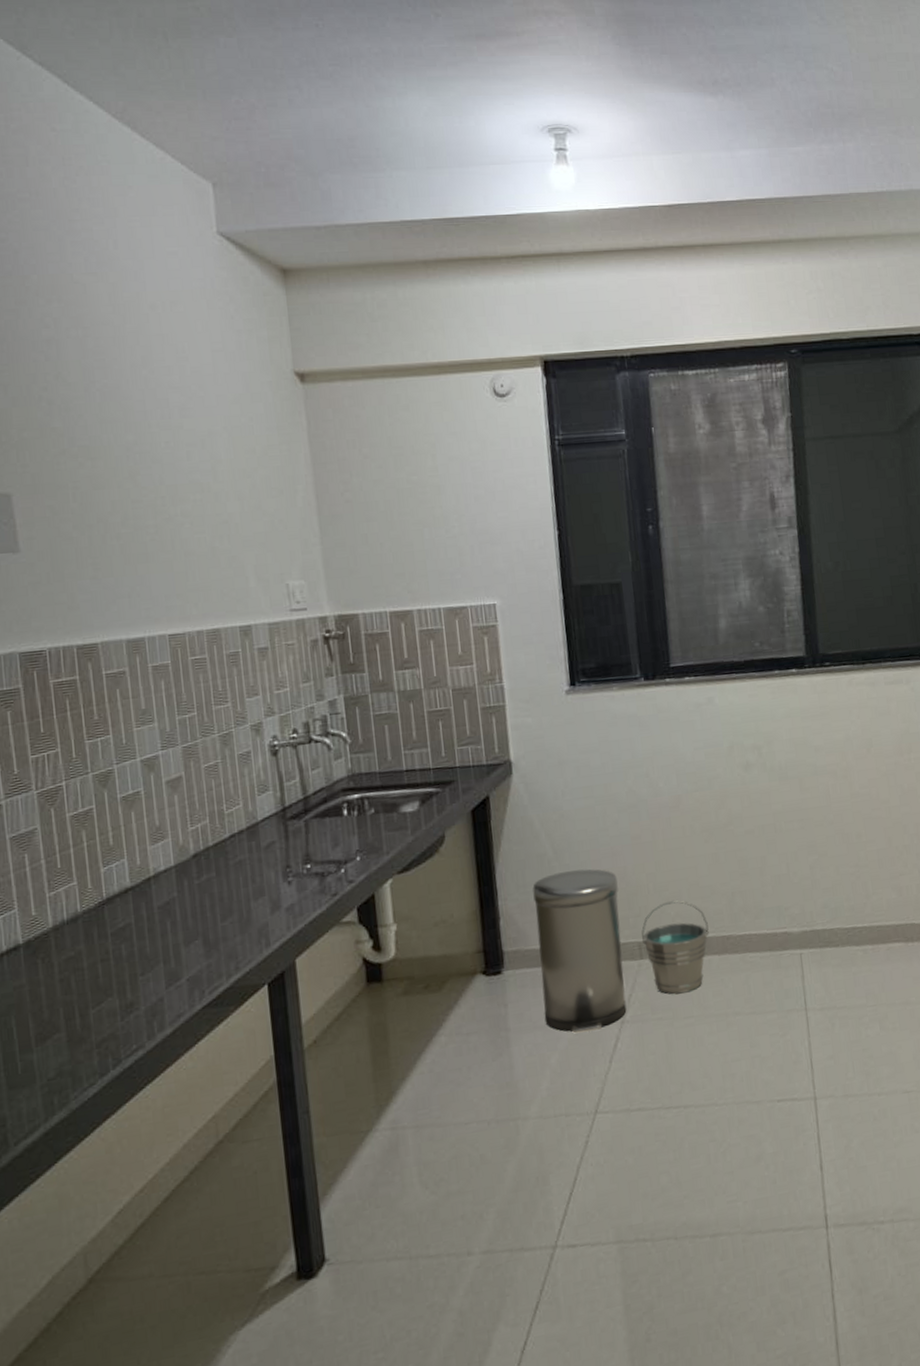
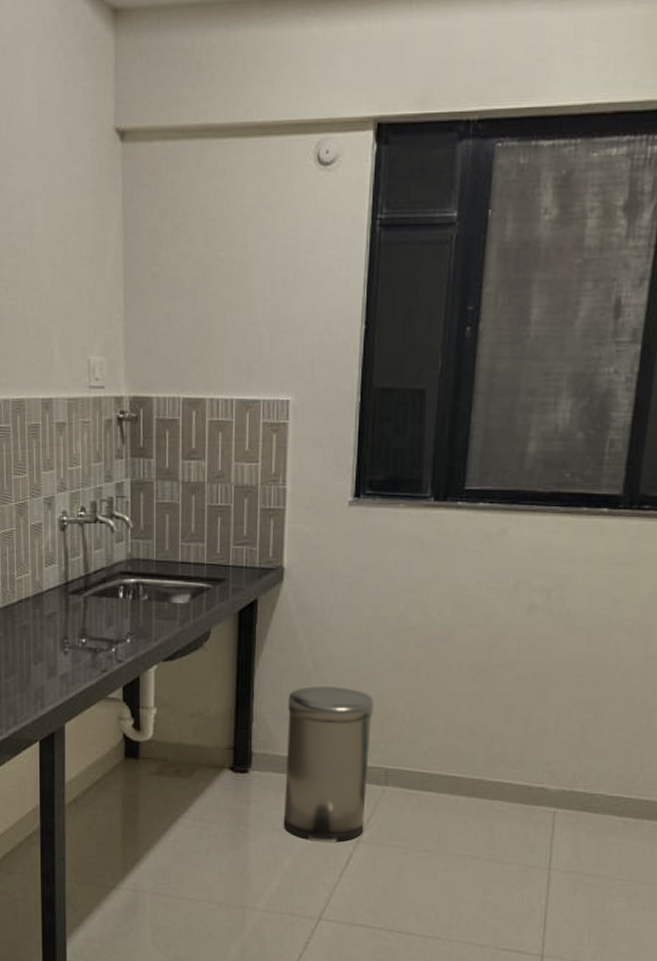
bucket: present [641,900,709,994] -> none [390,734,460,827]

